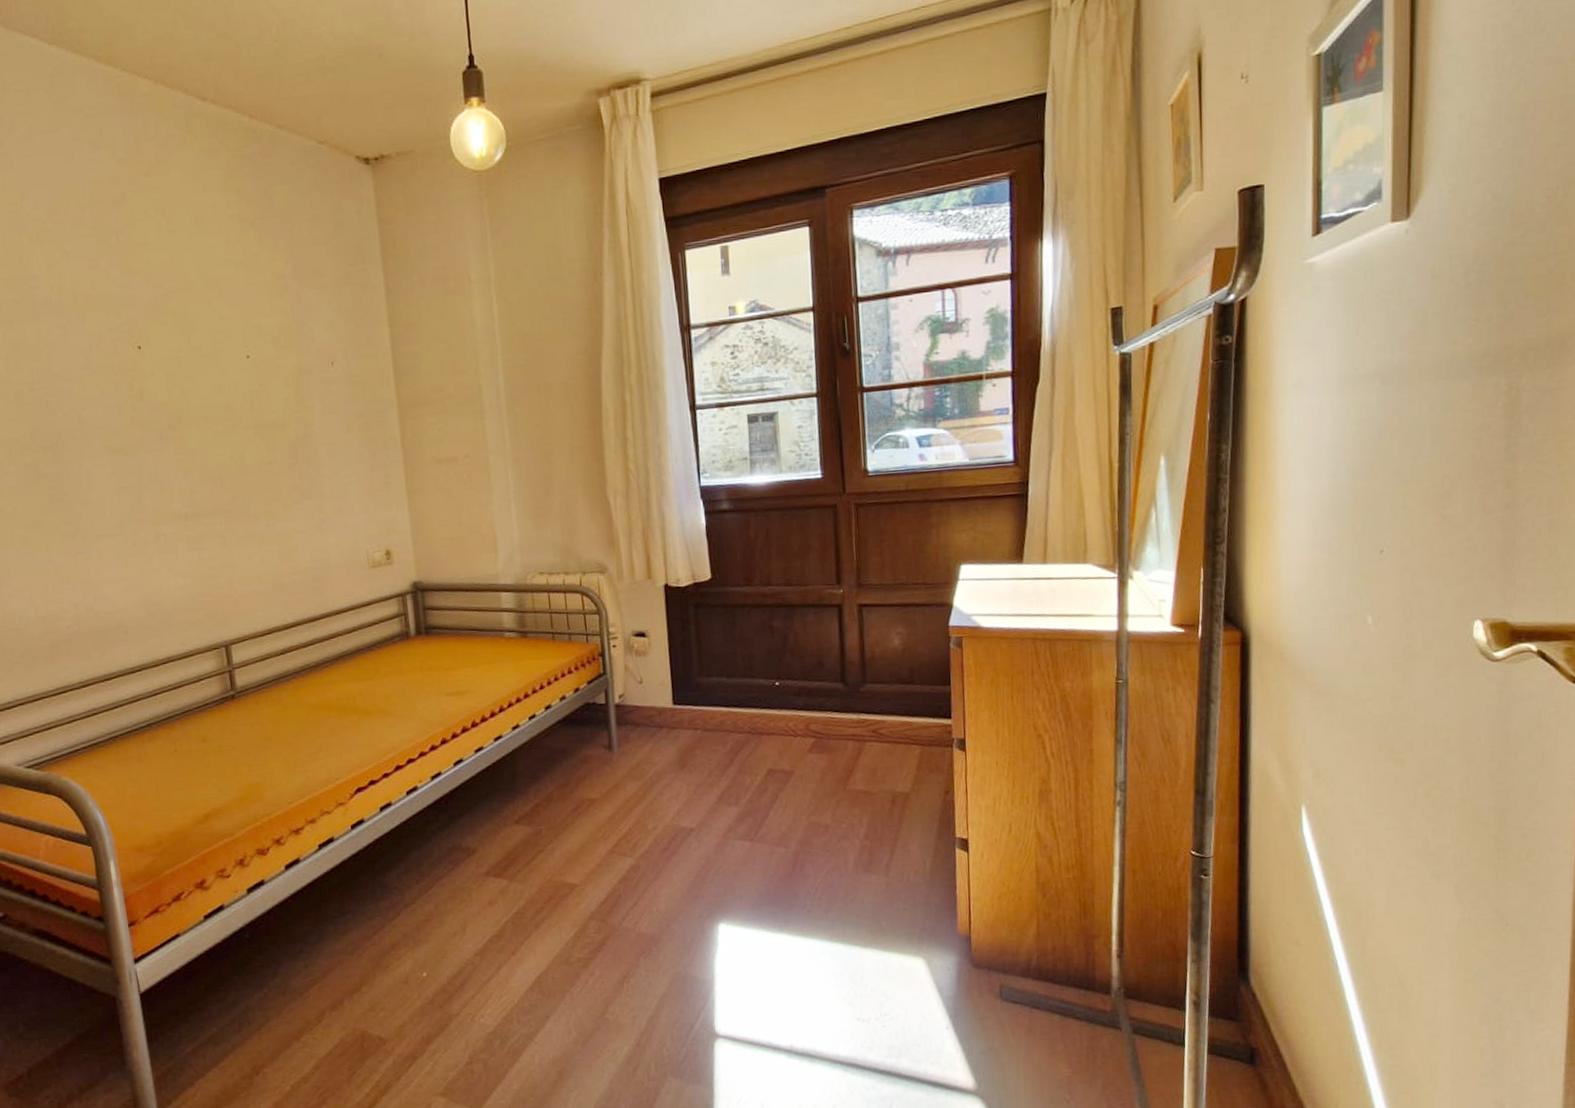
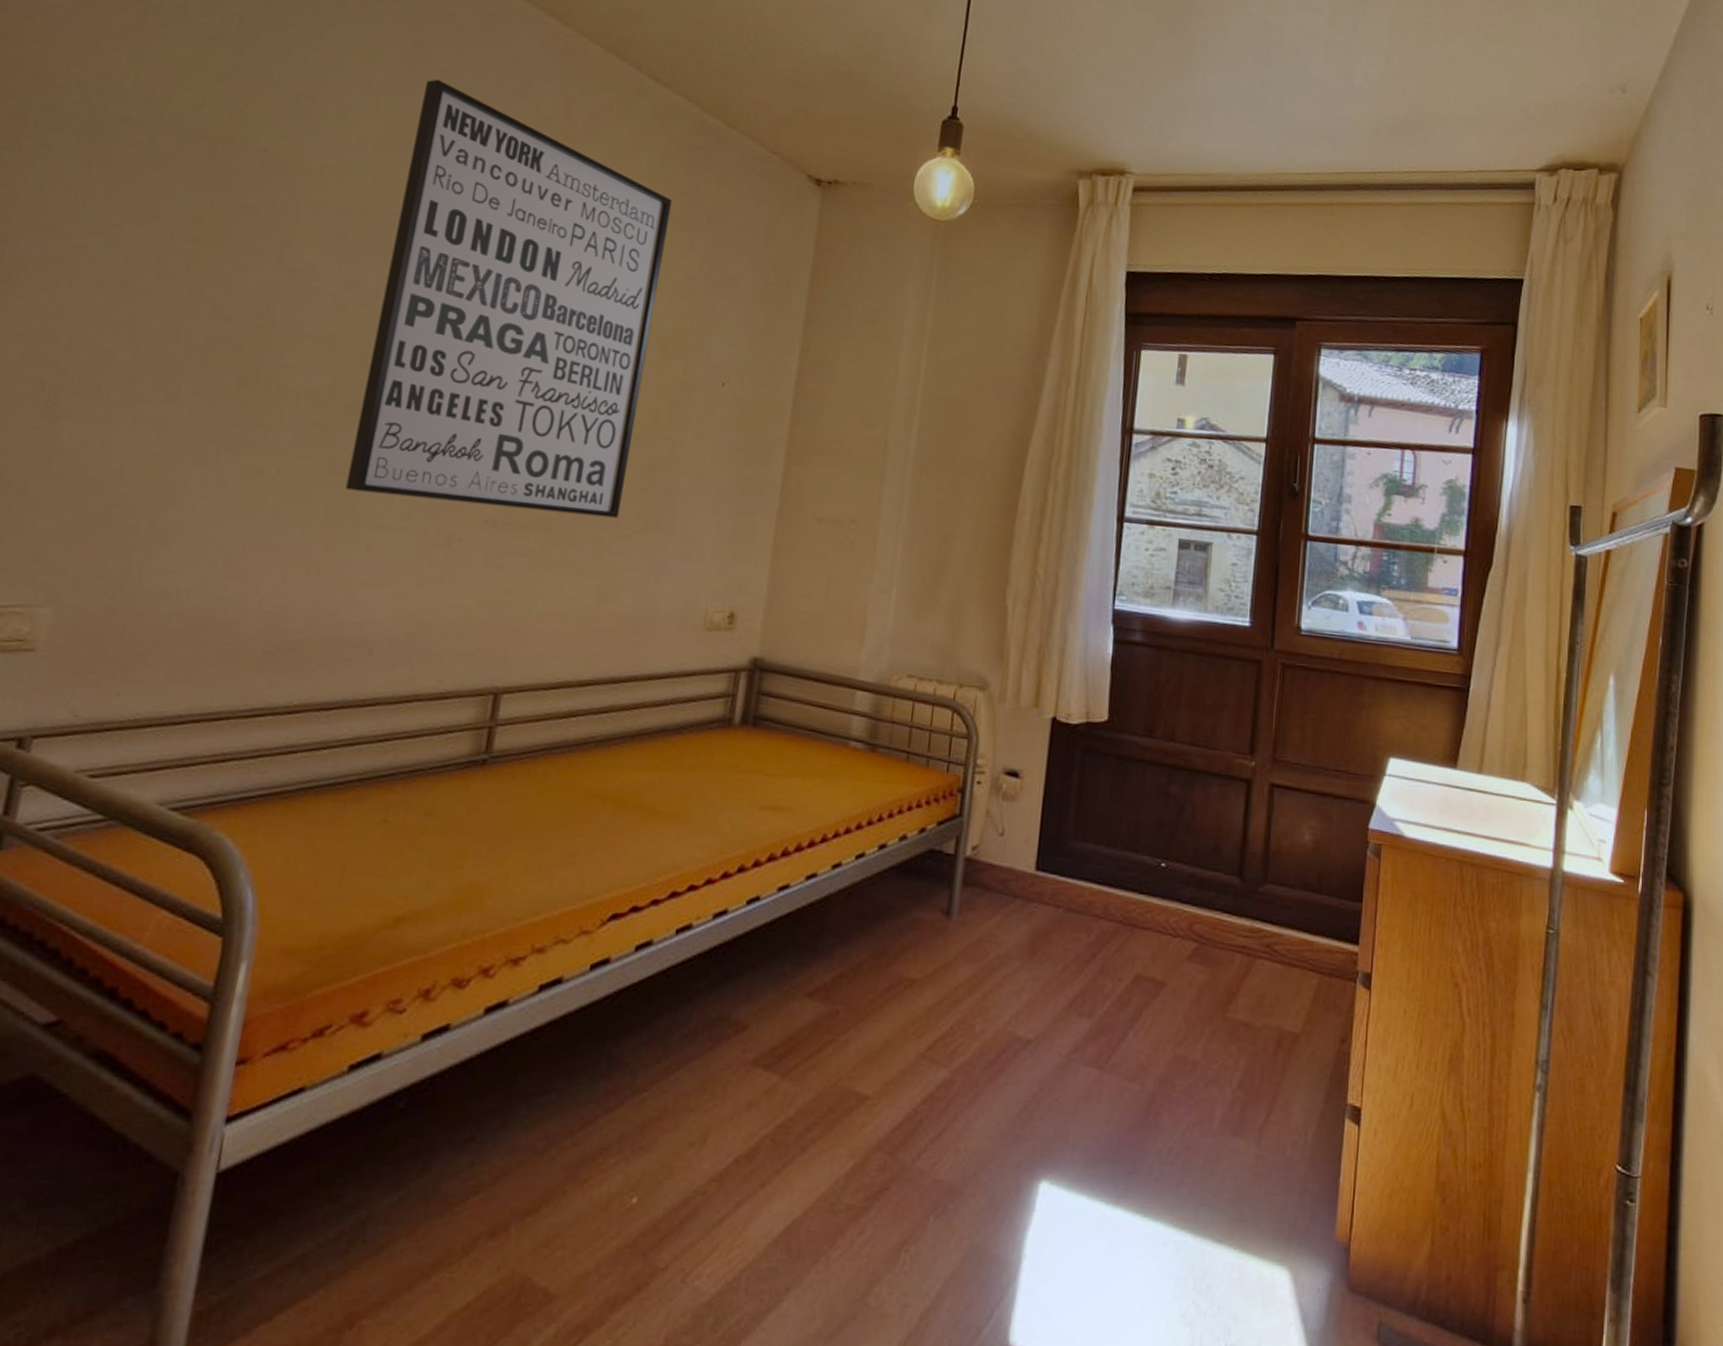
wall art: none [17,146,279,513] -> present [345,79,672,518]

